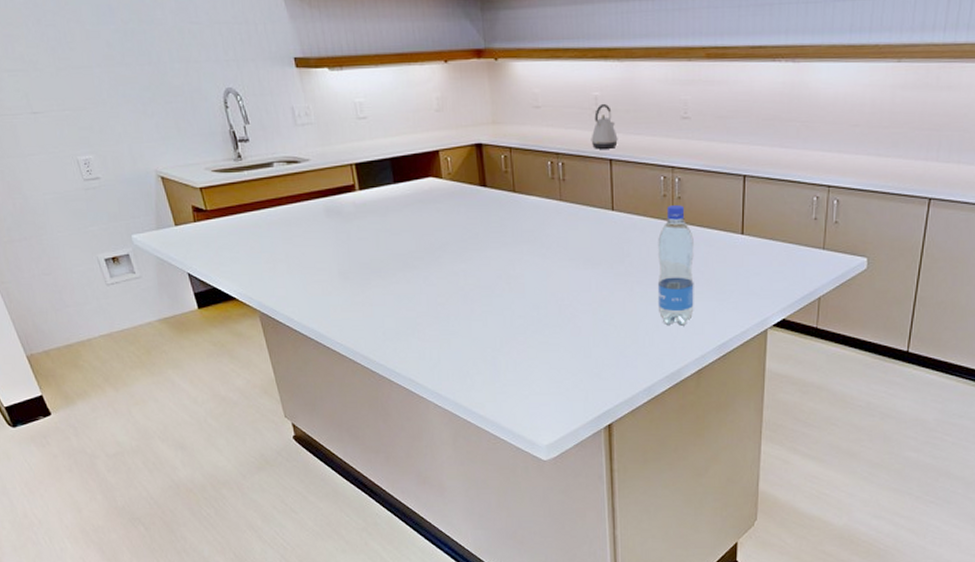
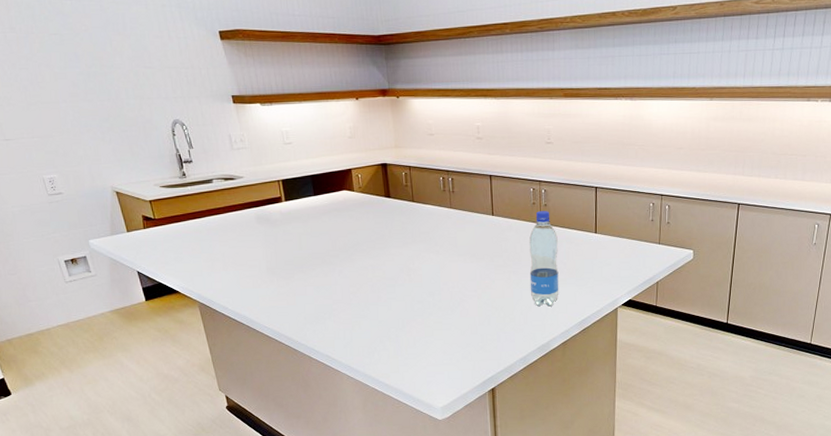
kettle: present [591,103,618,149] -> none [474,131,496,167]

